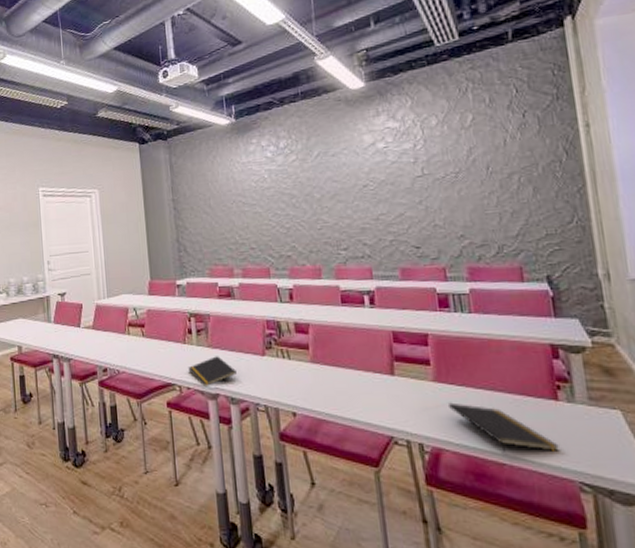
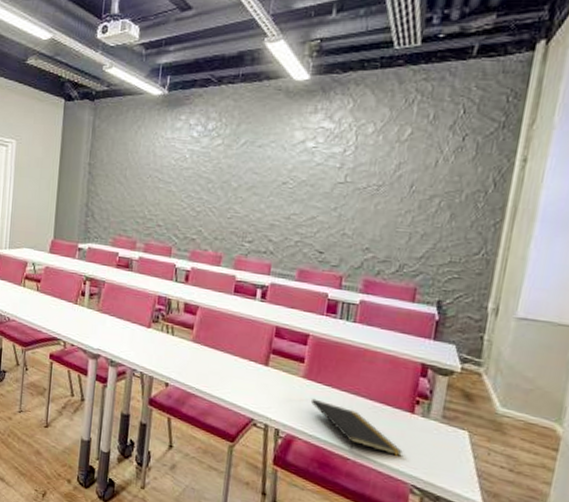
notepad: present [188,356,236,386] -> none [75,320,120,346]

